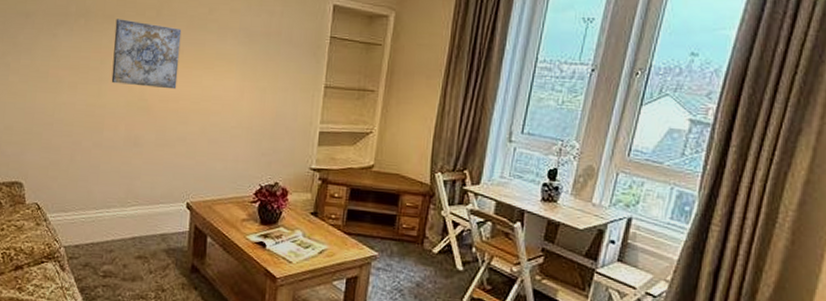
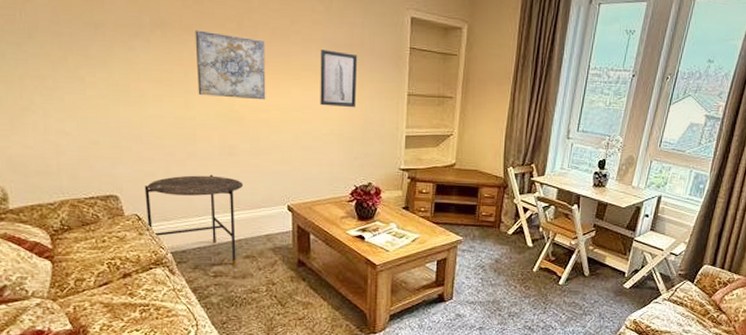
side table: none [45,165,145,265] -> present [144,174,244,264]
wall art: none [231,38,274,100] -> present [320,49,358,108]

